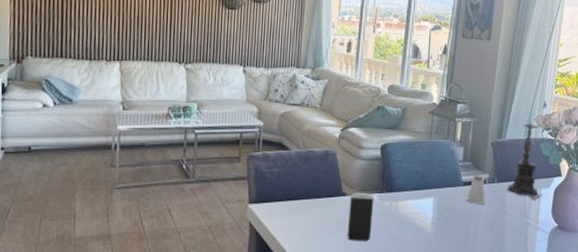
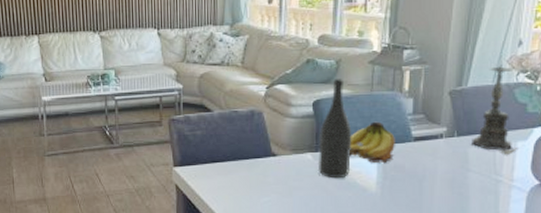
smartphone: present [347,193,374,242] -> none [279,153,308,204]
wine bottle: none [383,126,413,219] -> present [319,79,352,179]
fruit: none [410,166,448,205] -> present [349,121,395,163]
saltshaker: present [466,175,486,204] -> none [418,128,443,161]

